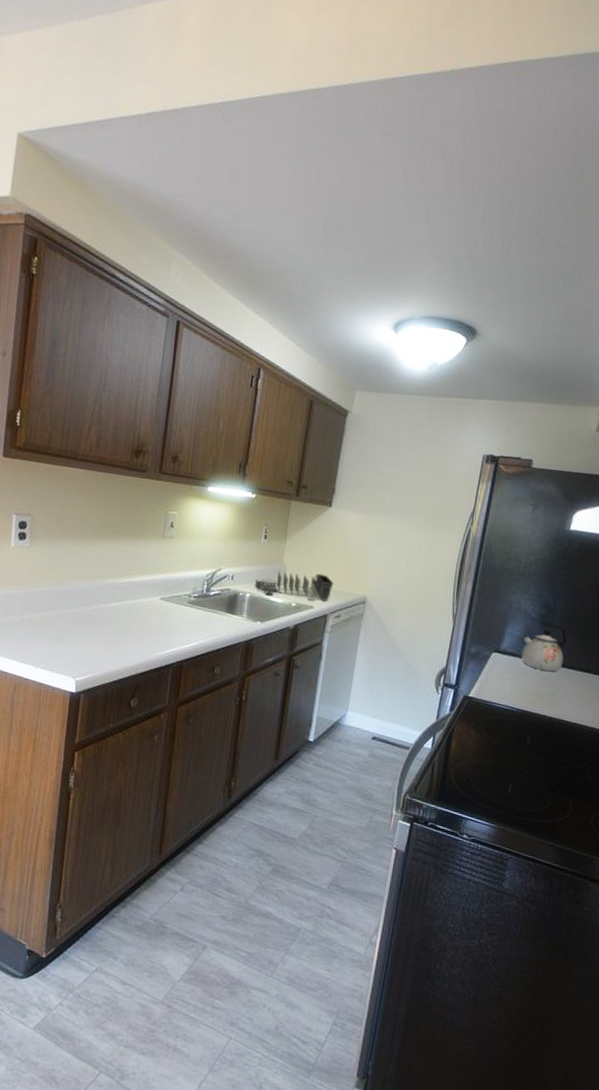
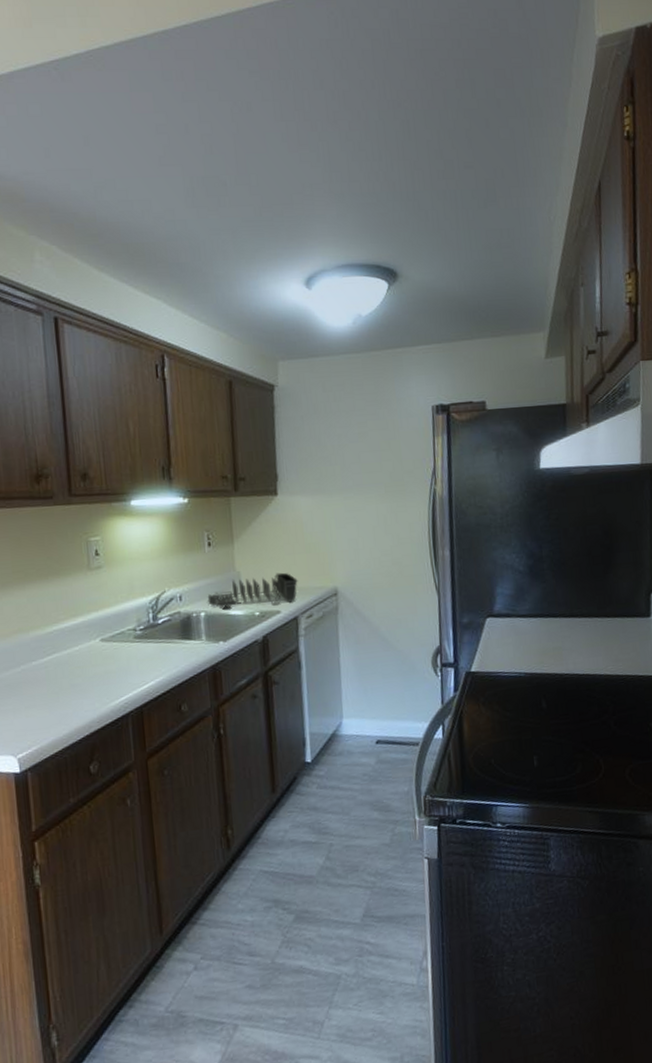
kettle: present [521,621,568,672] -> none [516,572,563,626]

